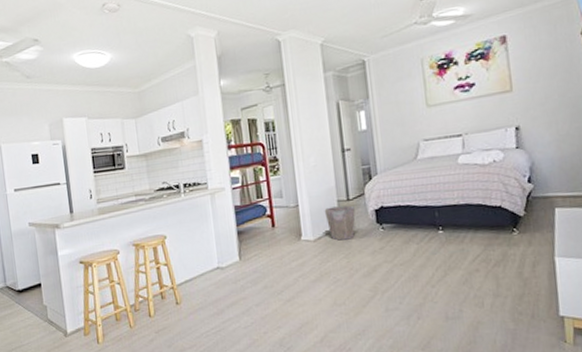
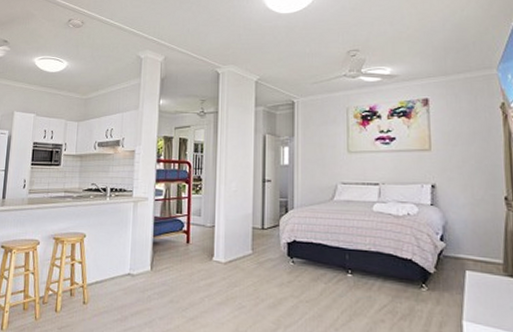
waste bin: present [324,205,355,241] -> none [238,233,268,268]

